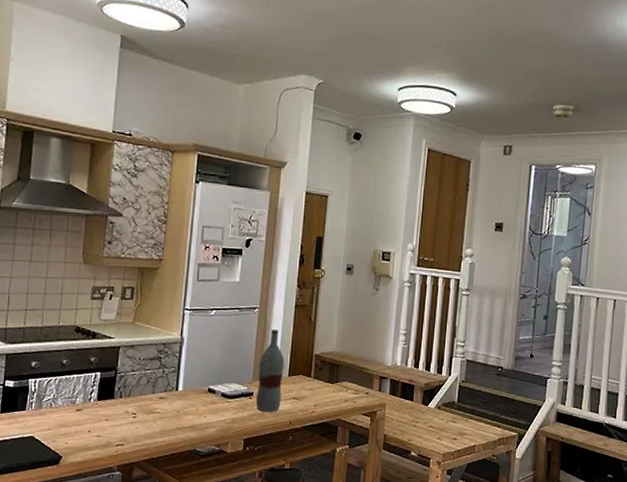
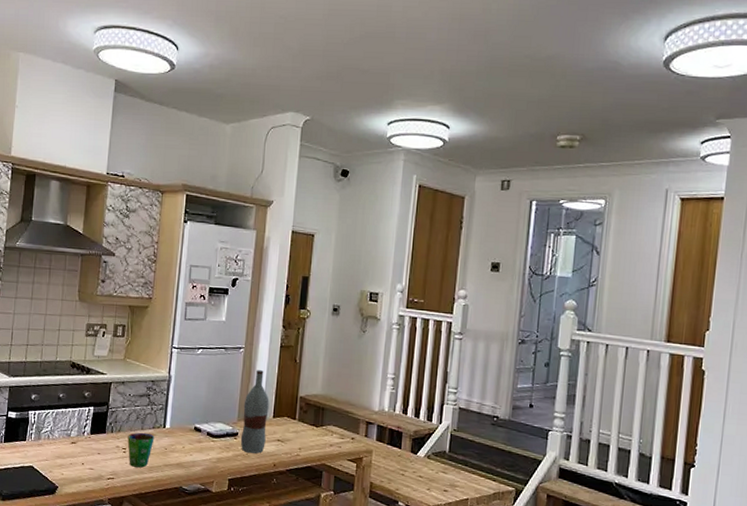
cup: none [137,396,167,432] -> present [127,432,155,468]

